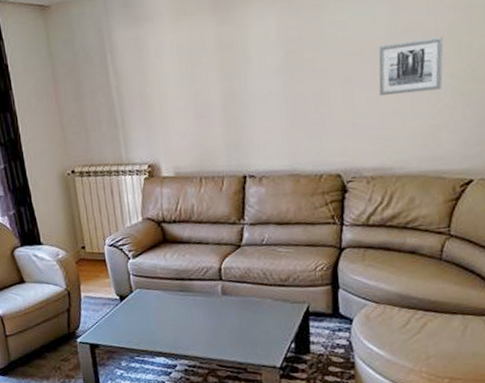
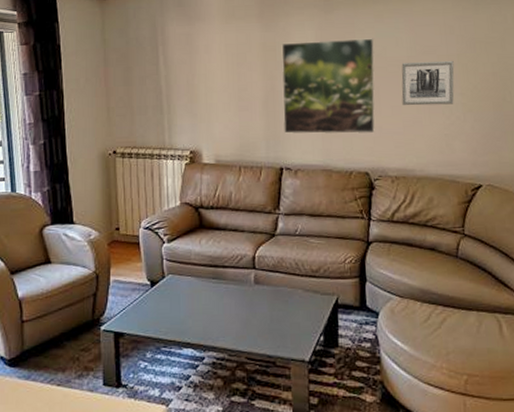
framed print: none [239,19,349,139] -> present [281,38,376,134]

